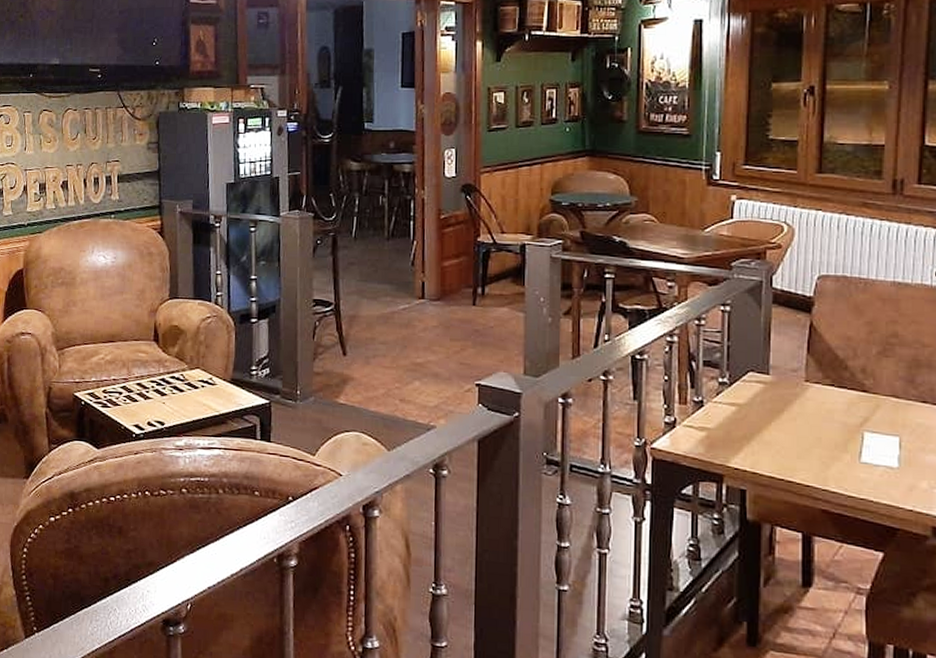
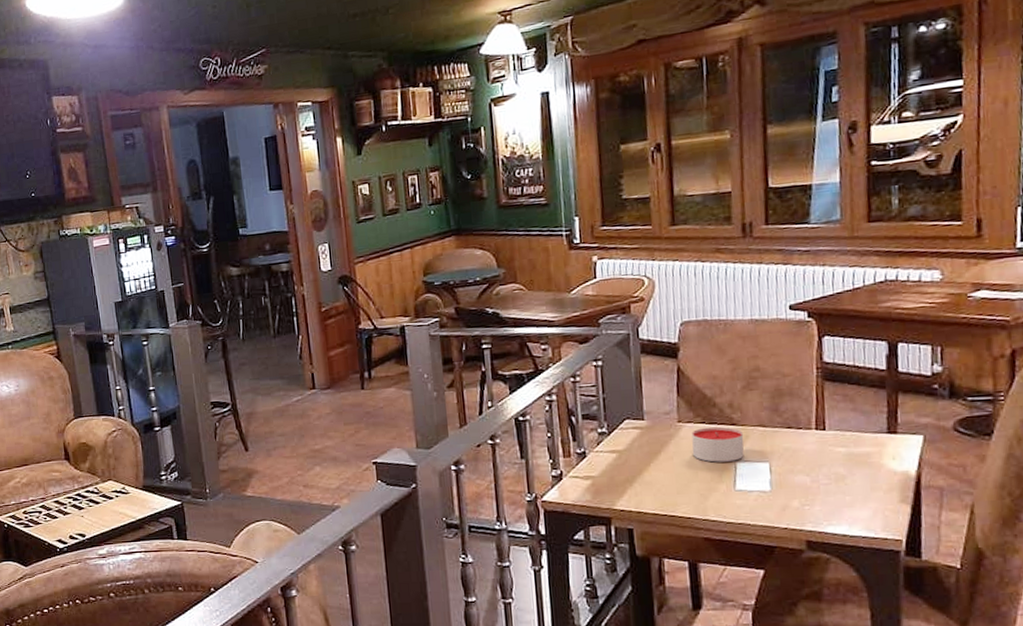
candle: none [817,390,875,431] -> present [691,426,744,463]

